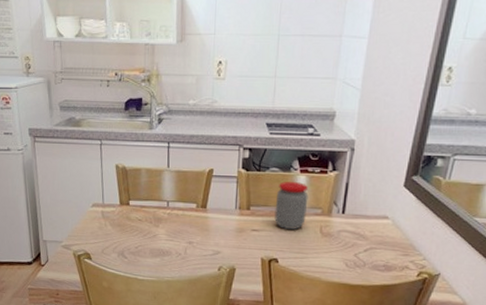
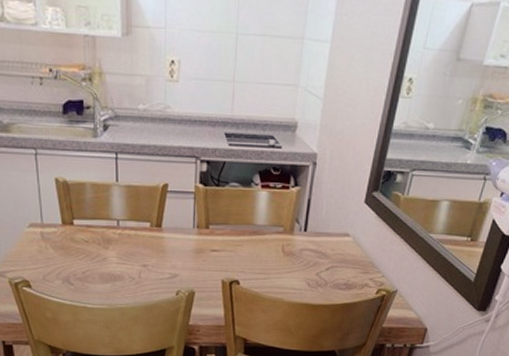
jar: present [274,182,309,230] -> none [235,198,270,249]

